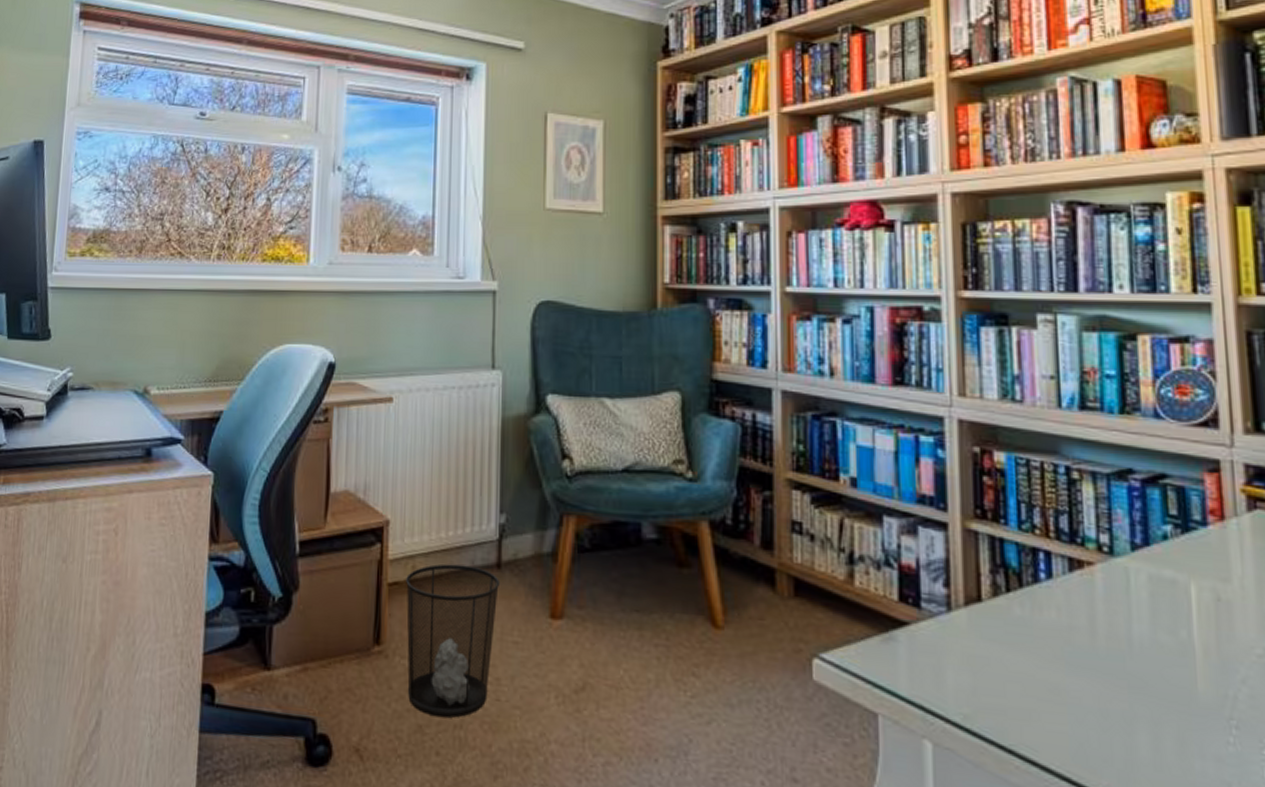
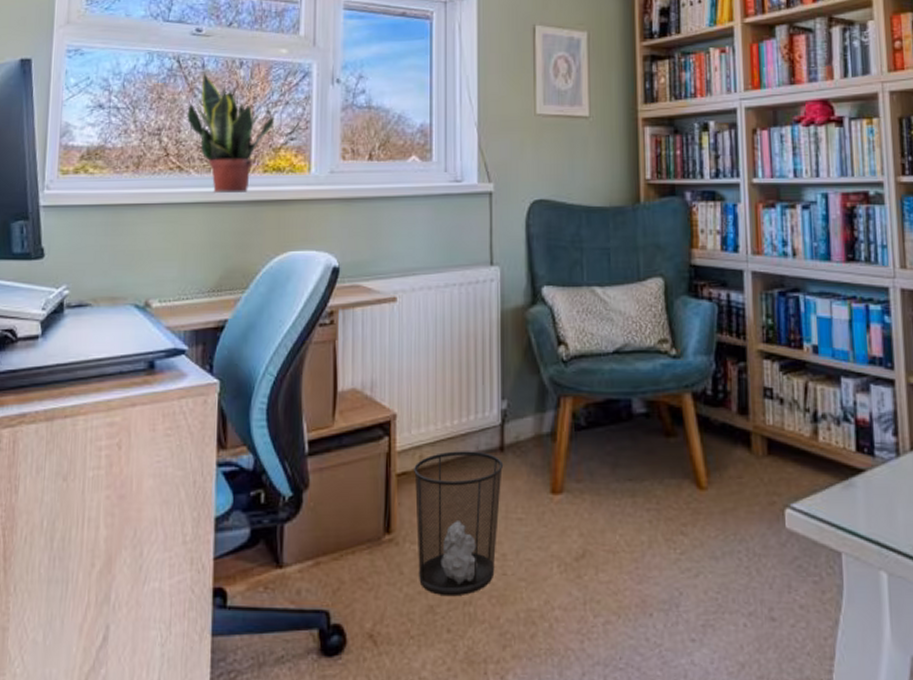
potted plant: none [189,157,275,281] -> present [187,73,275,193]

